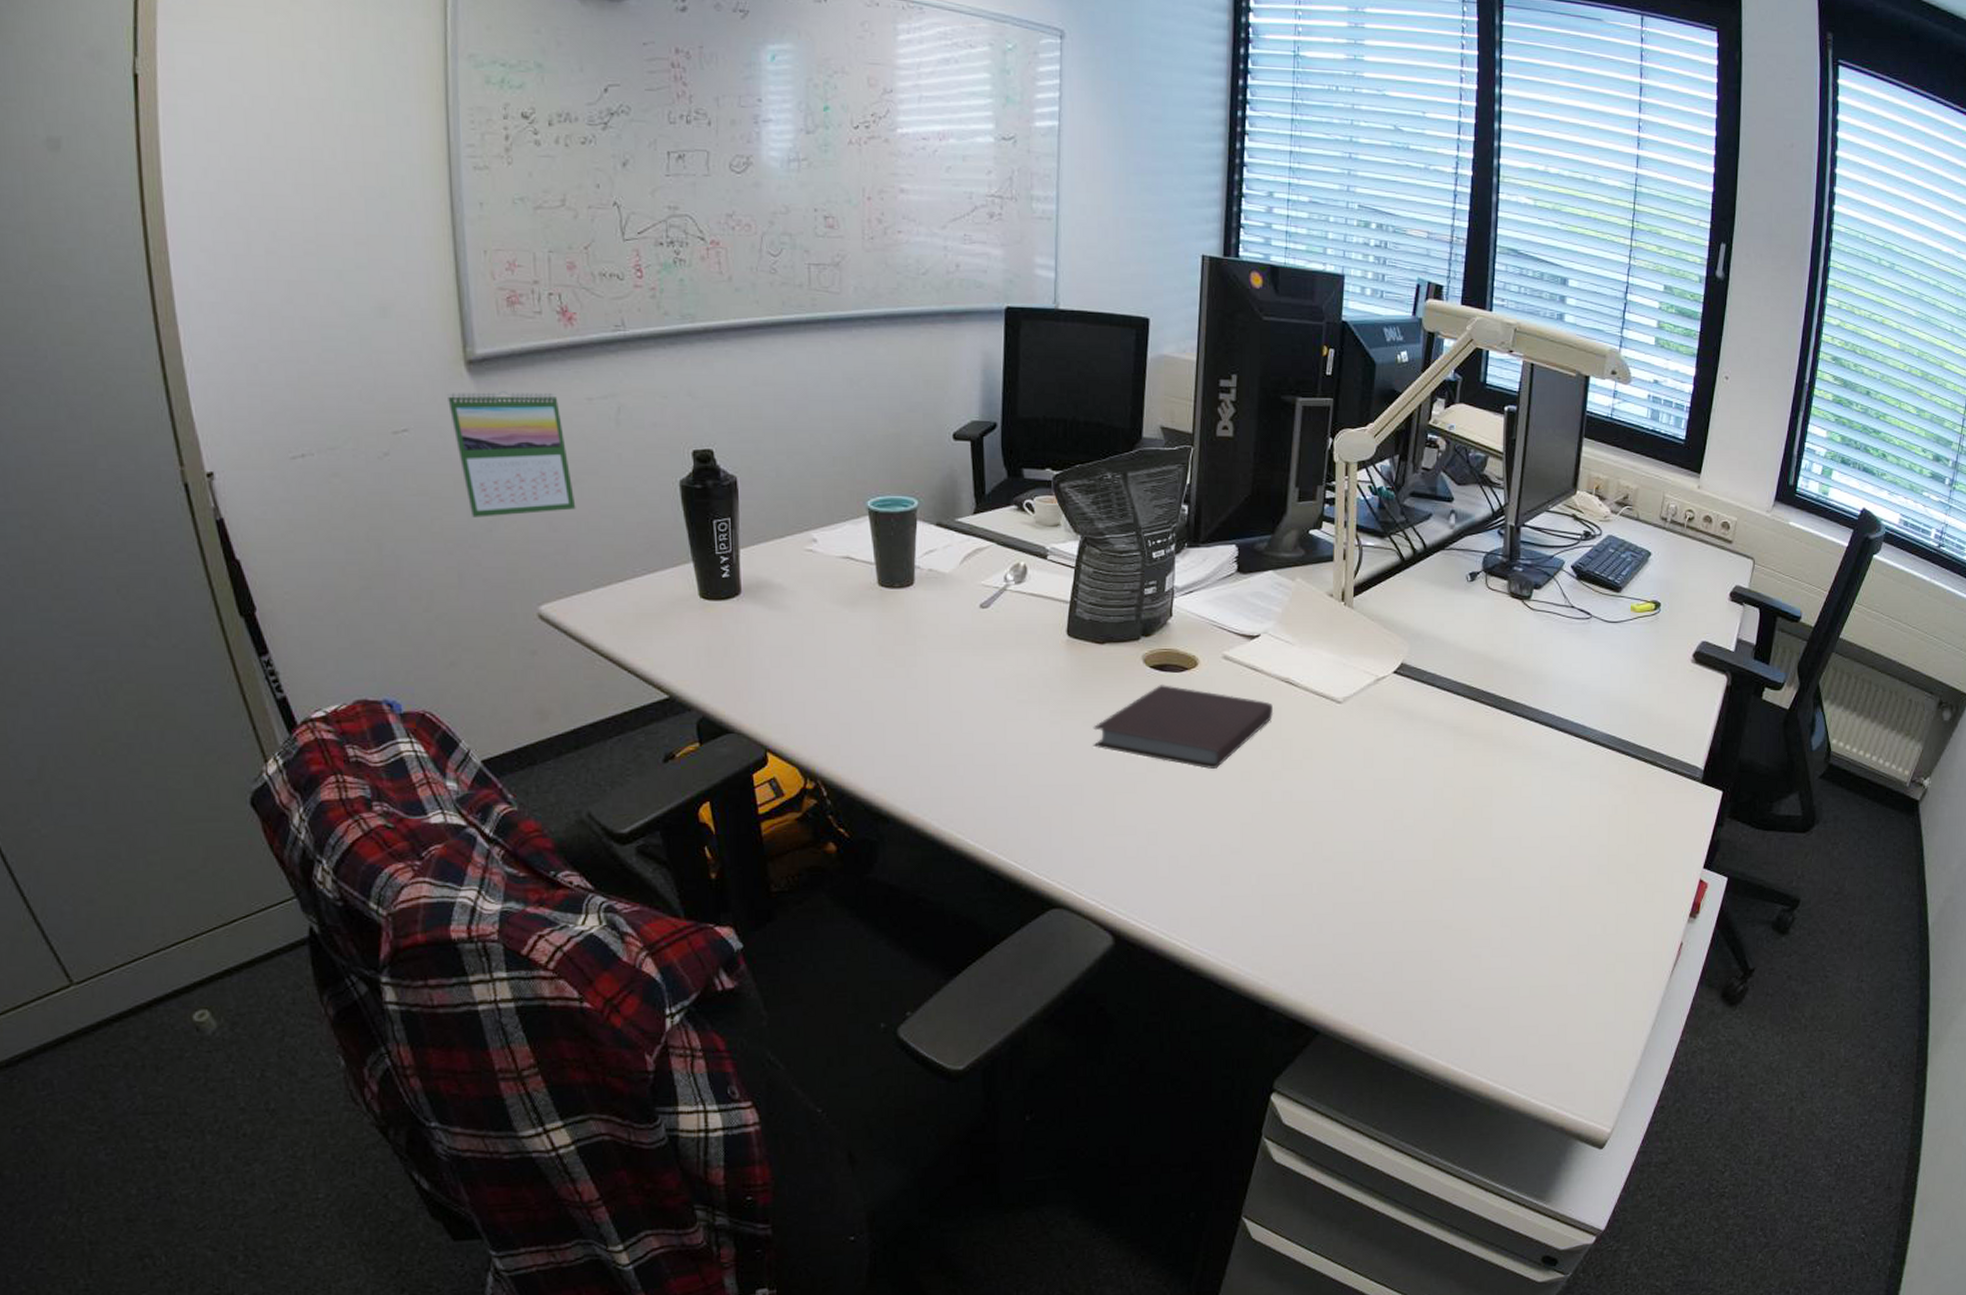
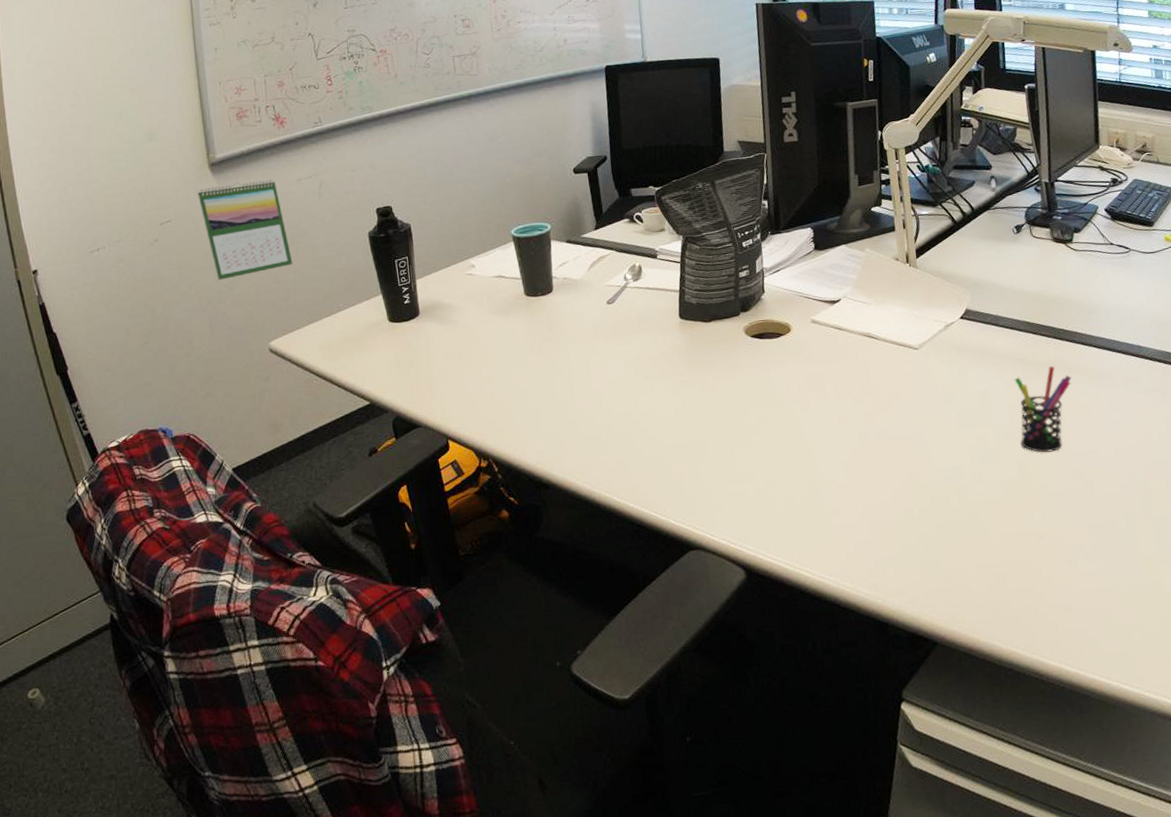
notebook: present [1093,685,1274,769] -> none [709,350,861,418]
pen holder: none [1440,739,1506,834] -> present [1014,366,1072,453]

